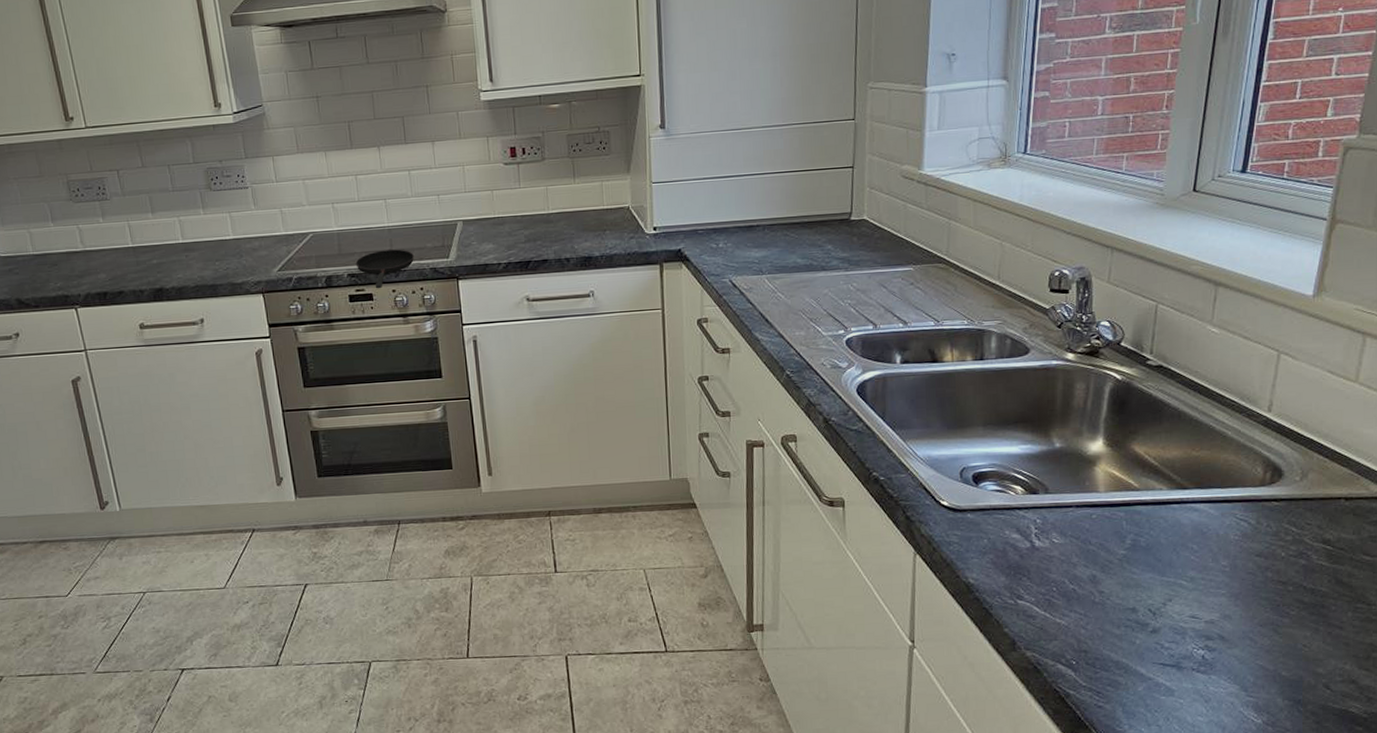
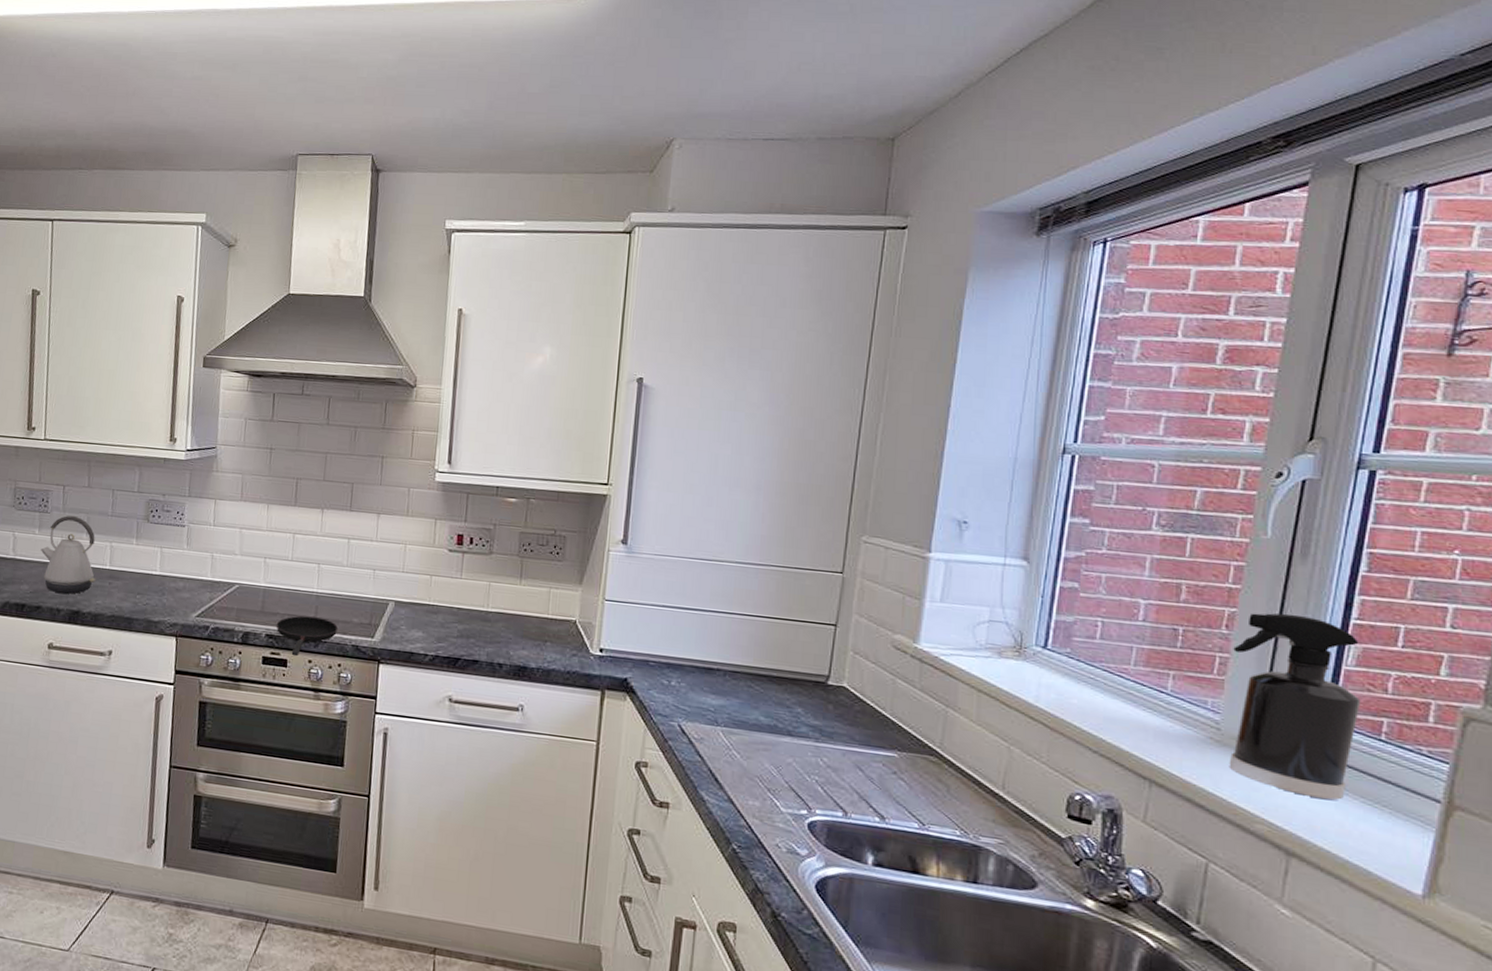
kettle: none [109,198,173,276] -> present [40,515,97,594]
spray bottle: none [1171,86,1269,236] -> present [1229,613,1361,801]

